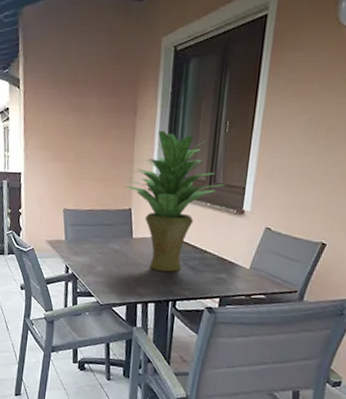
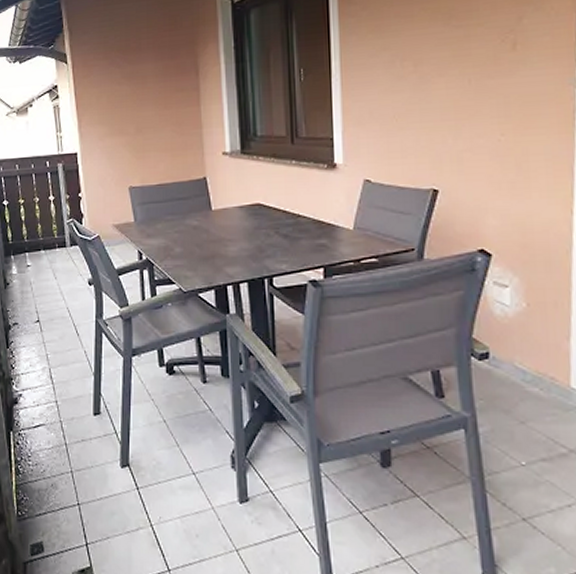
potted plant: present [125,130,225,272] -> none [195,87,310,244]

